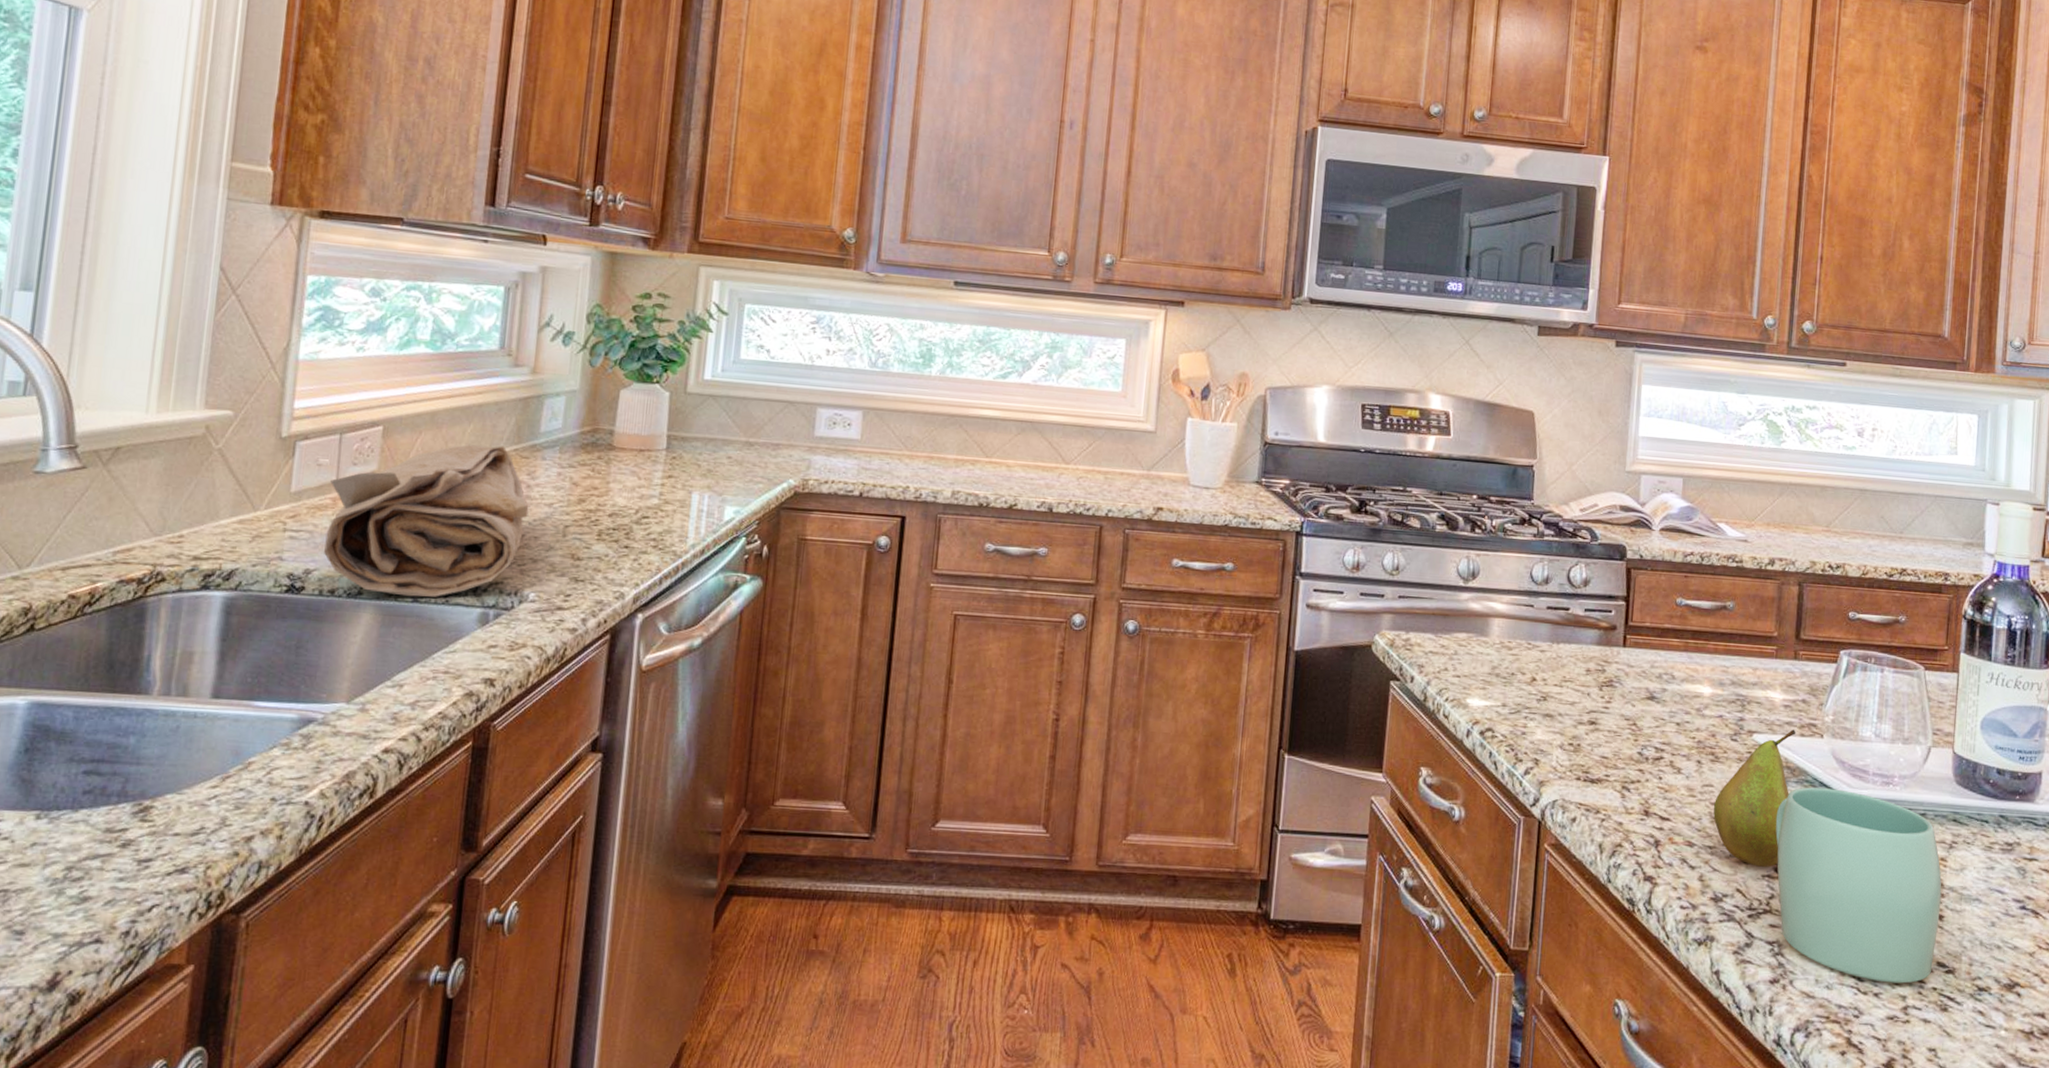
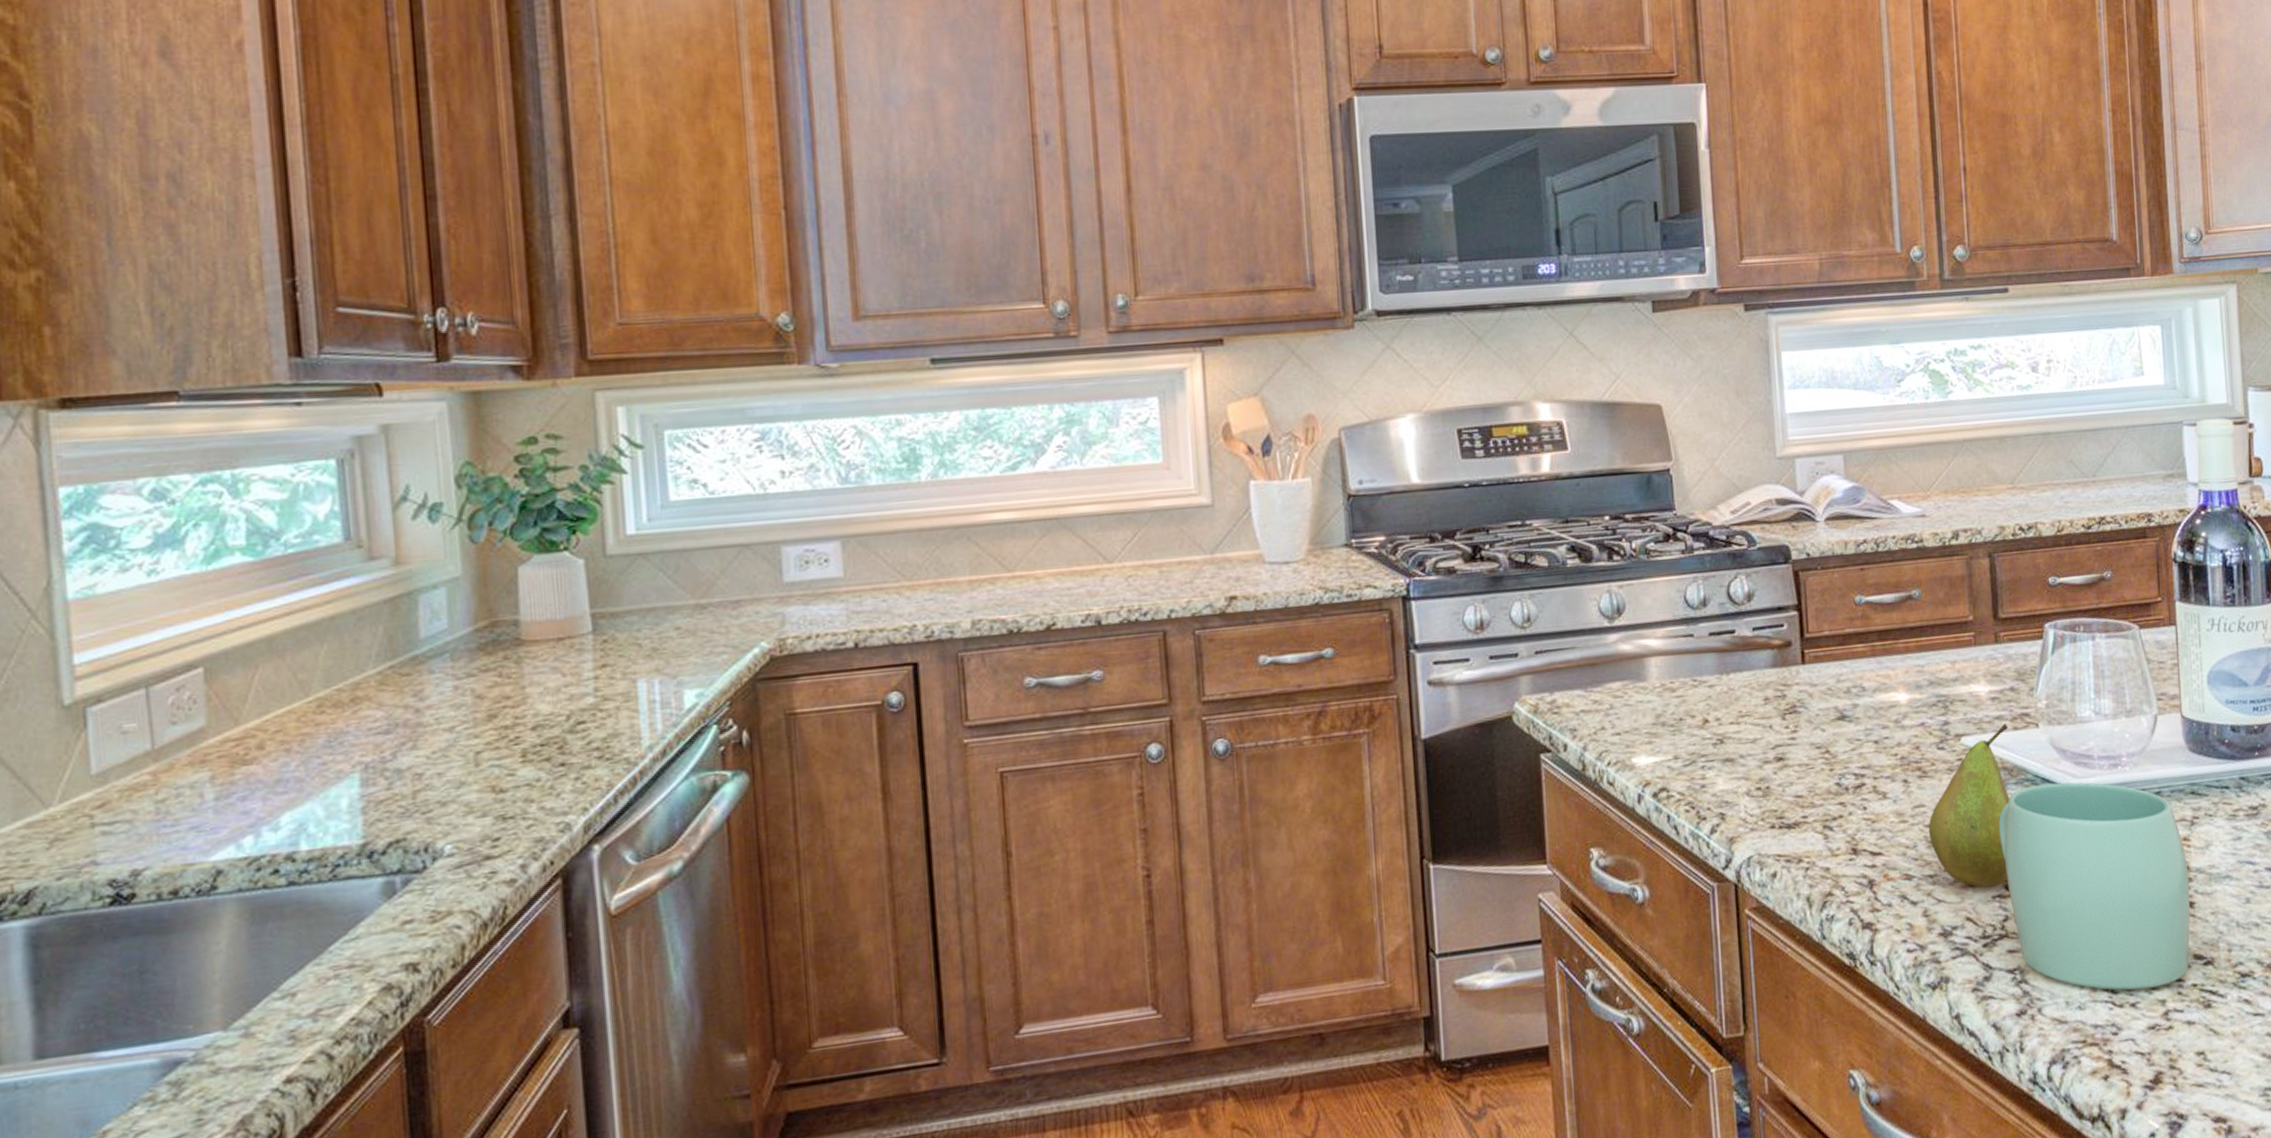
towel: present [324,444,529,597] -> none [144,665,424,883]

